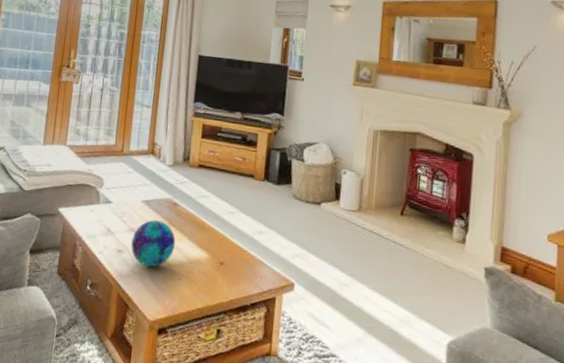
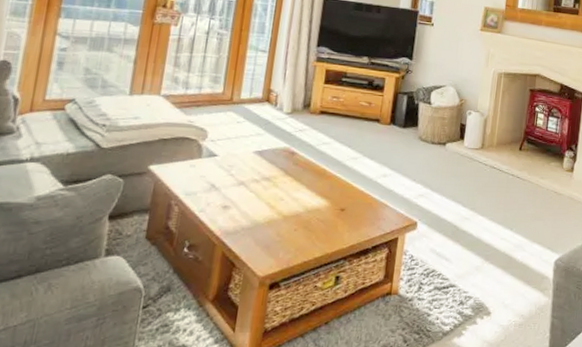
decorative ball: present [131,220,176,268] -> none [239,171,293,221]

